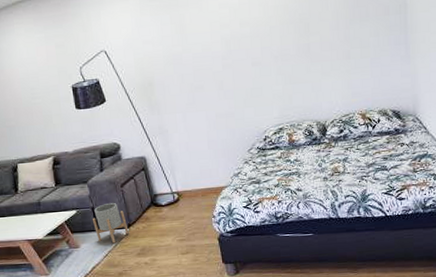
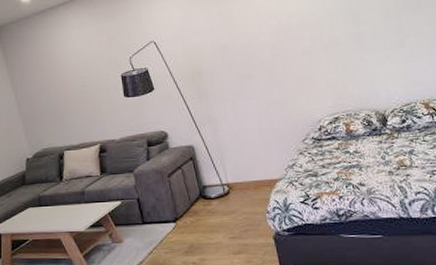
planter: present [93,202,129,244] -> none [138,193,176,239]

